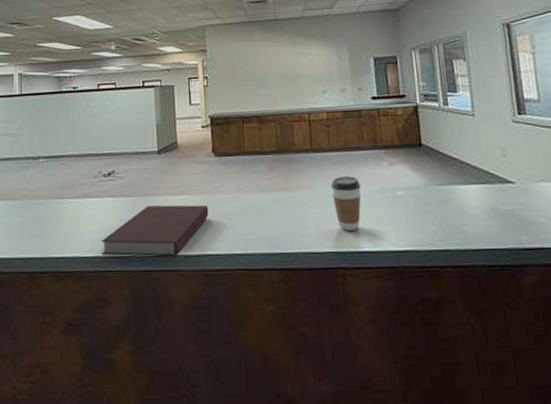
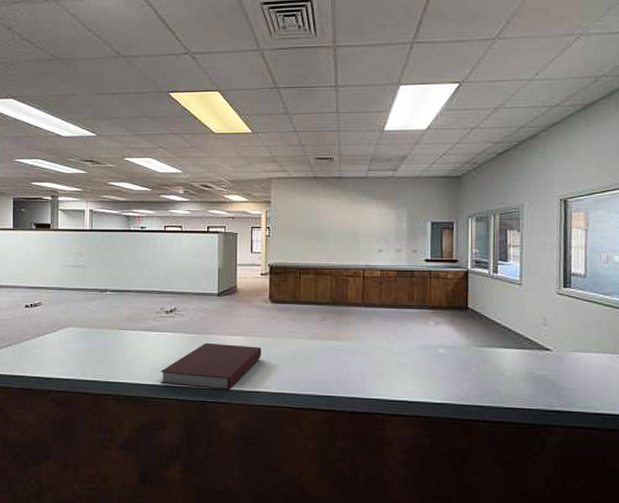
coffee cup: present [330,176,361,231] -> none [378,331,406,381]

